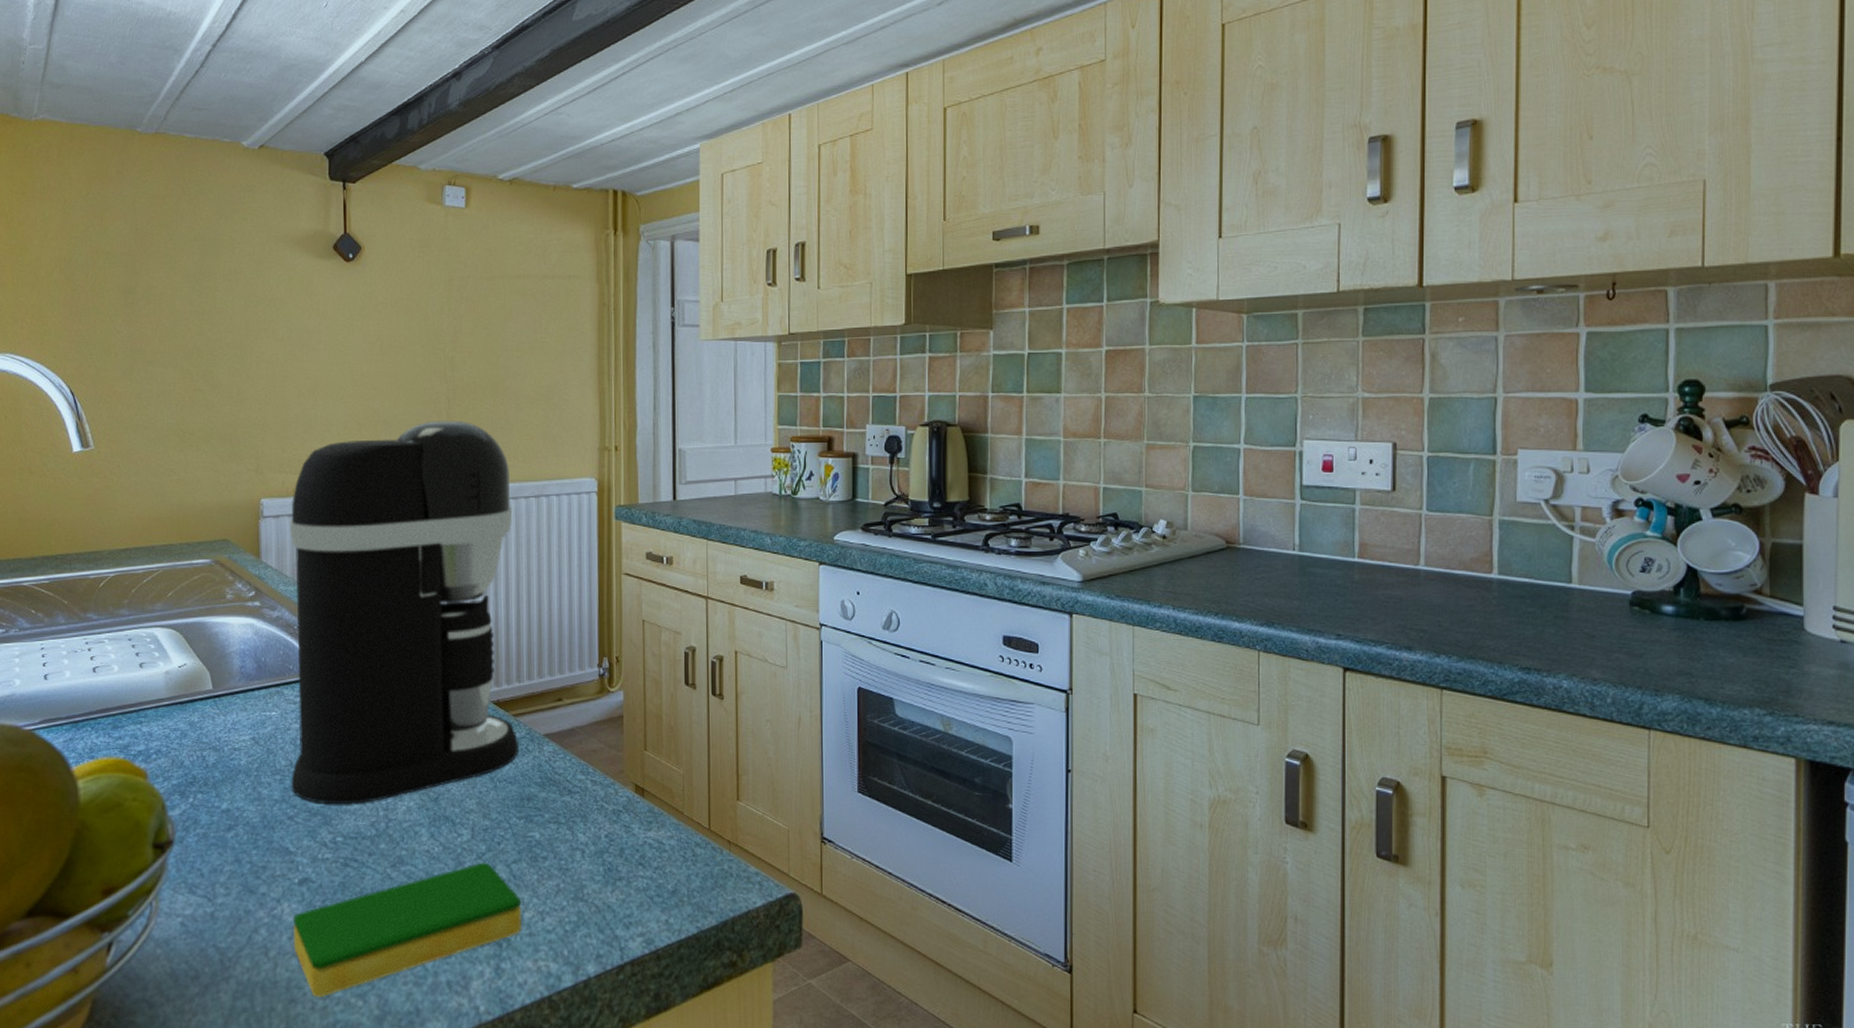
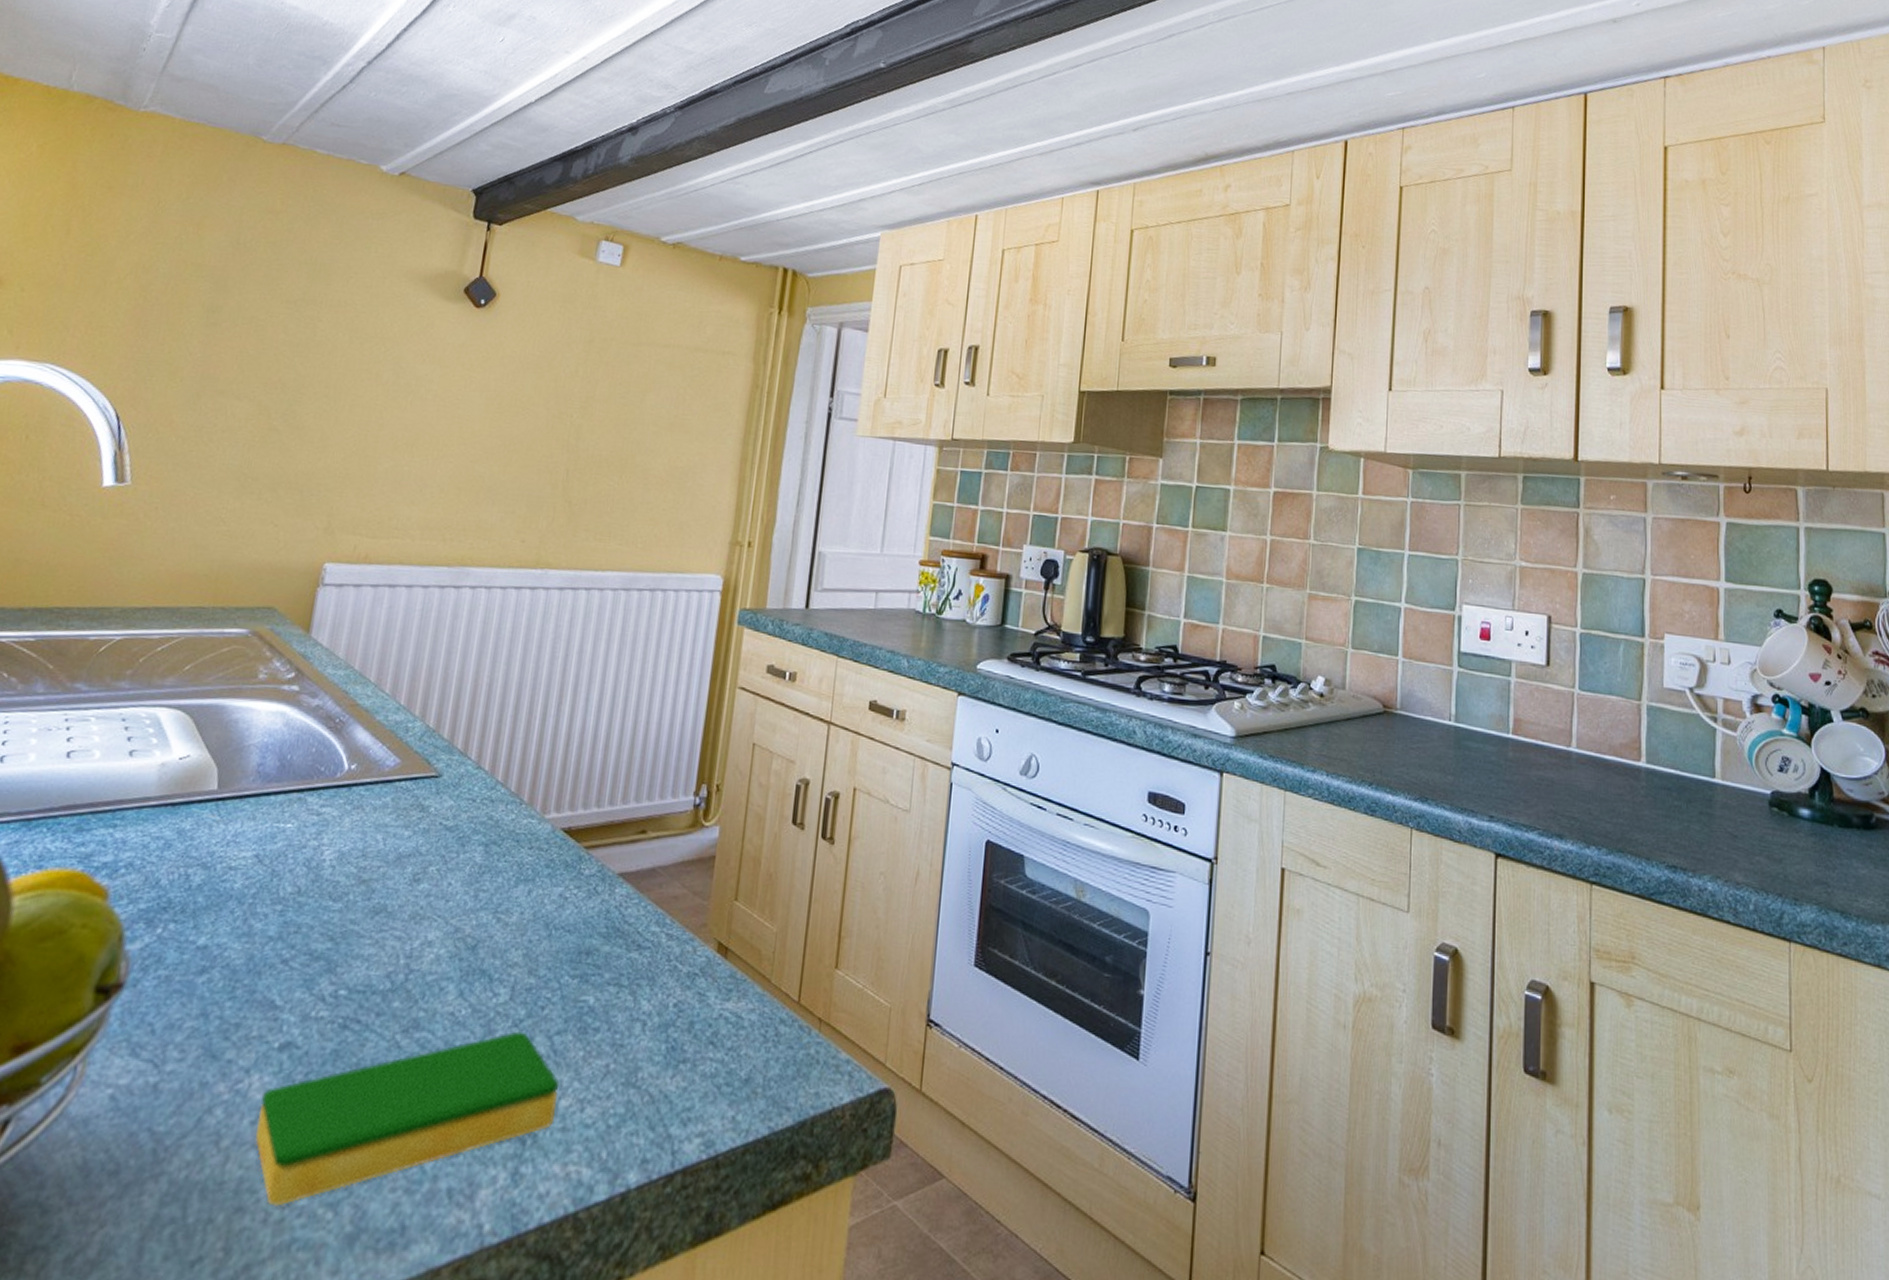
coffee maker: present [290,419,520,805] -> none [293,492,625,948]

